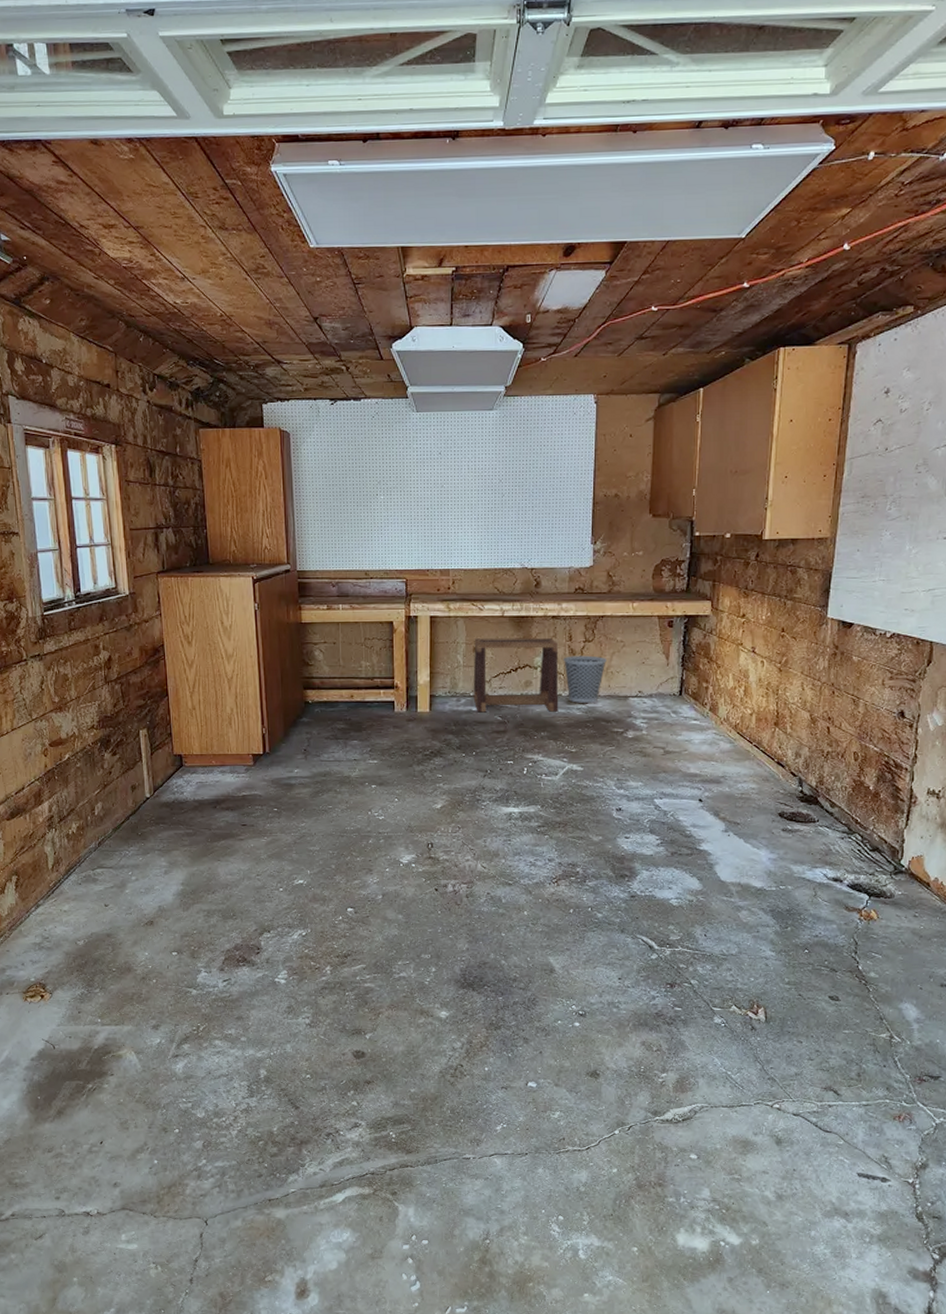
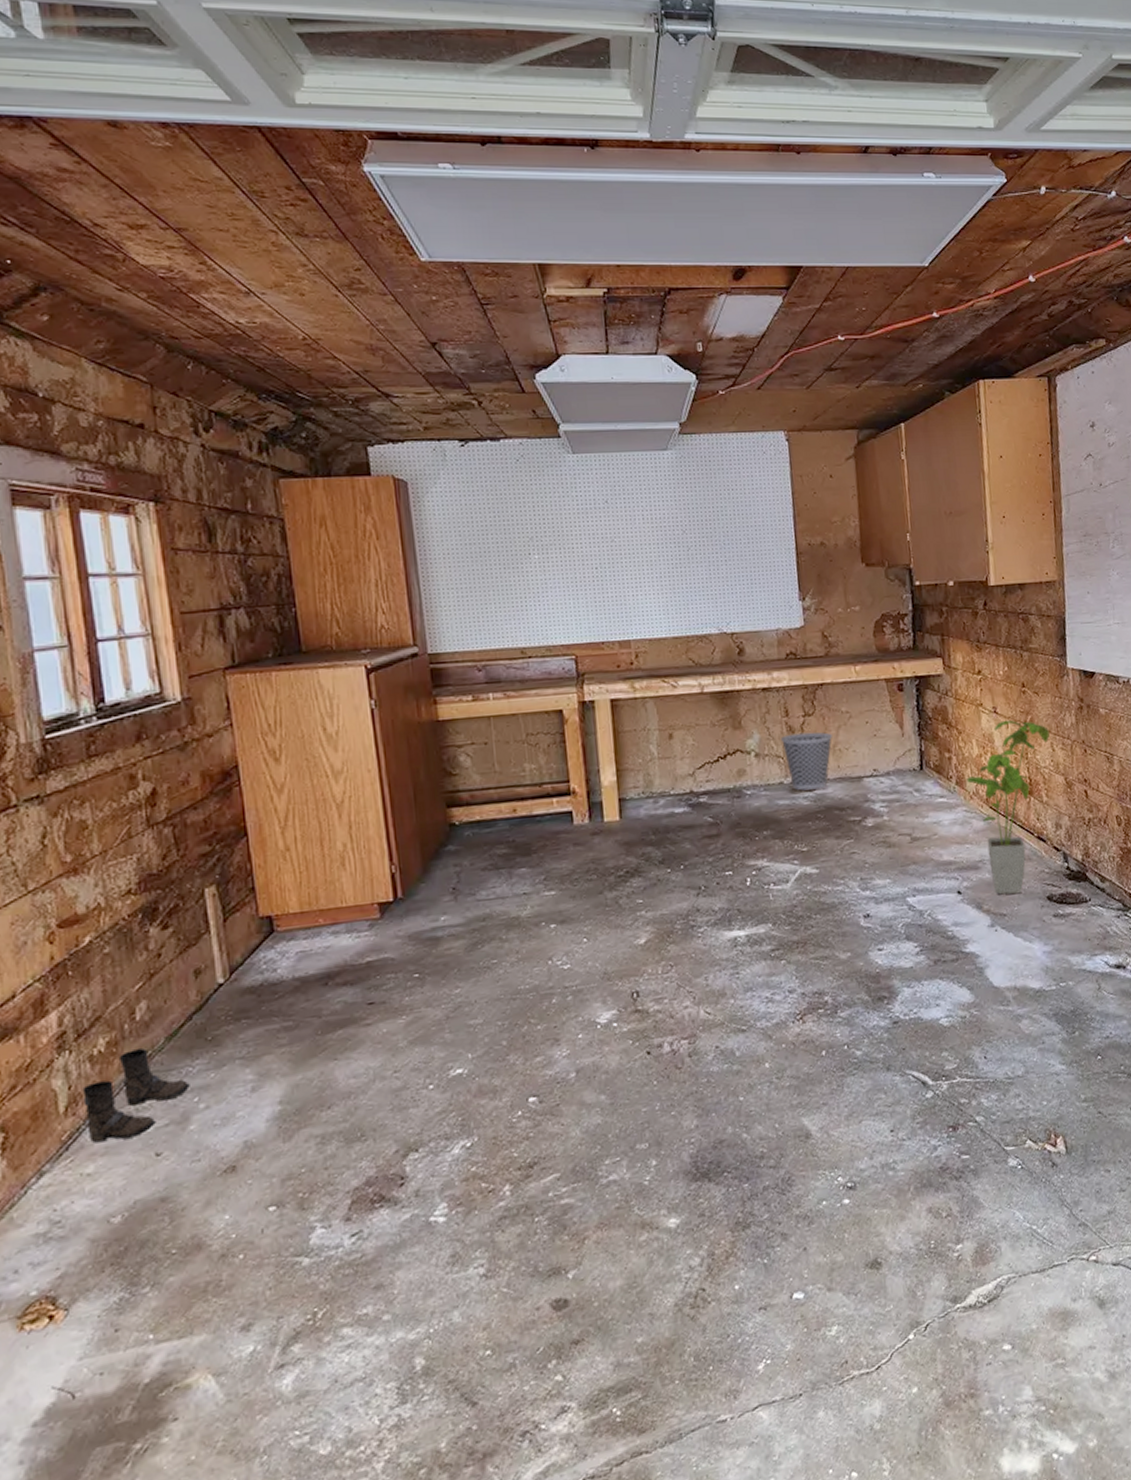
boots: none [62,833,127,892] -> present [82,1047,190,1144]
stool: present [473,637,559,712] -> none [669,714,782,814]
house plant: none [720,659,801,808] -> present [967,720,1050,895]

